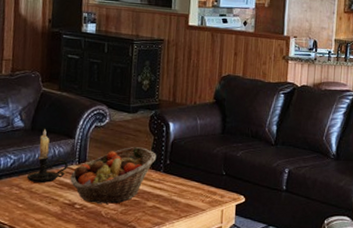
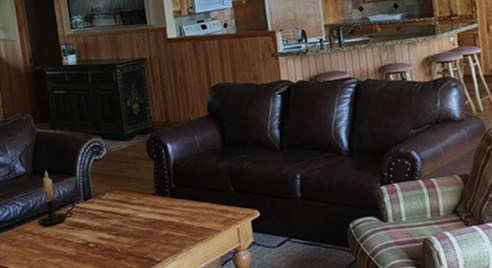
fruit basket: present [70,147,157,204] -> none [79,174,161,240]

